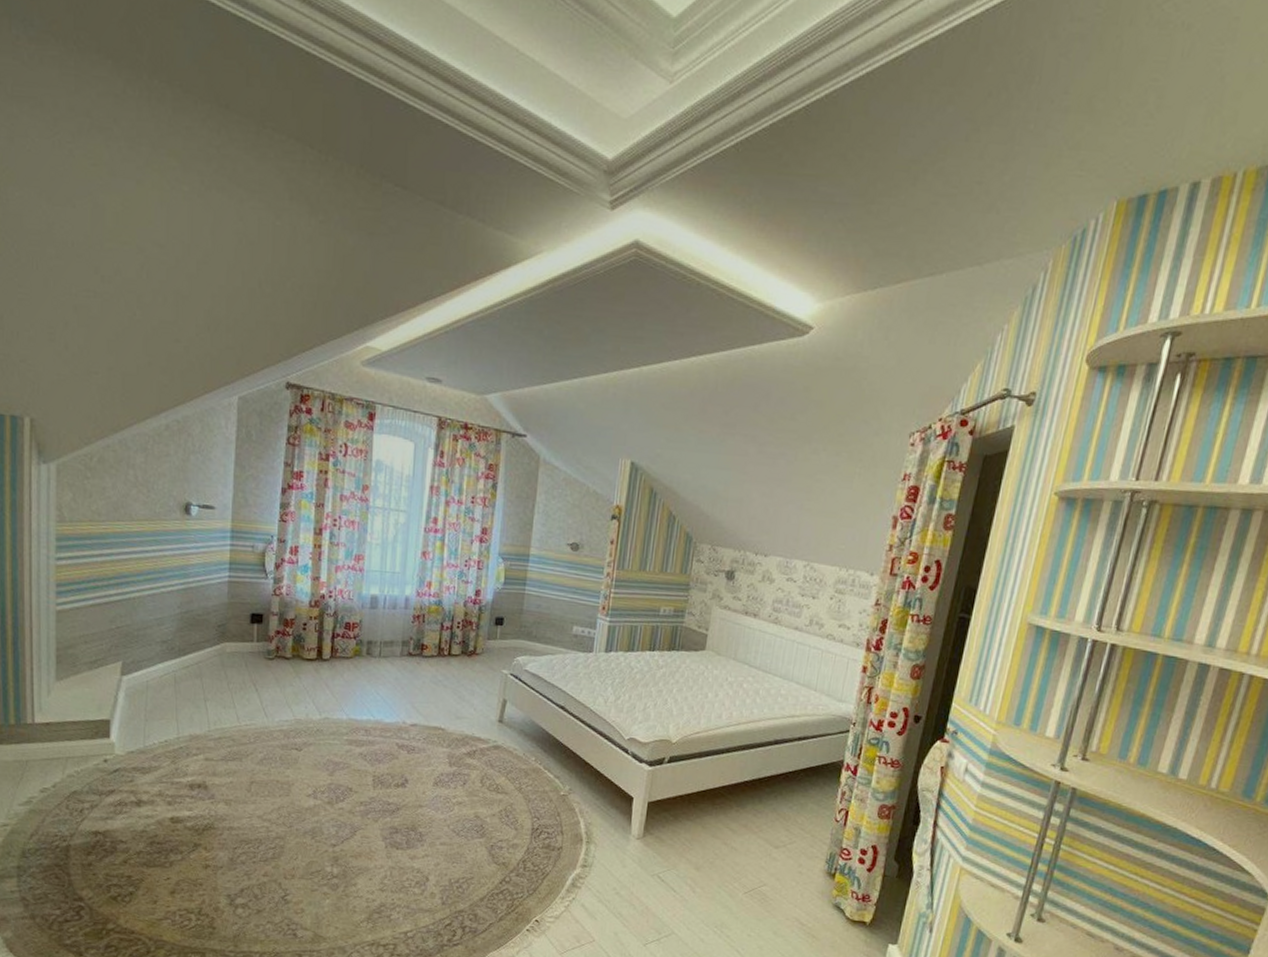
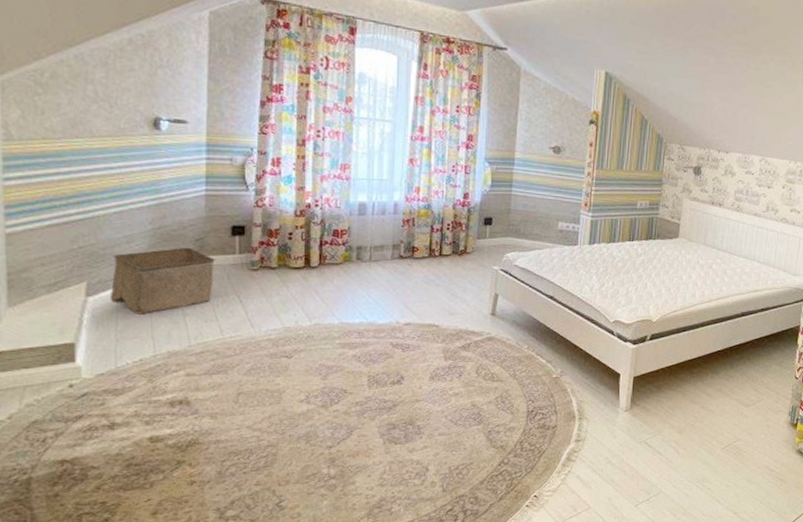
storage bin: none [141,632,235,697] -> present [109,247,215,314]

